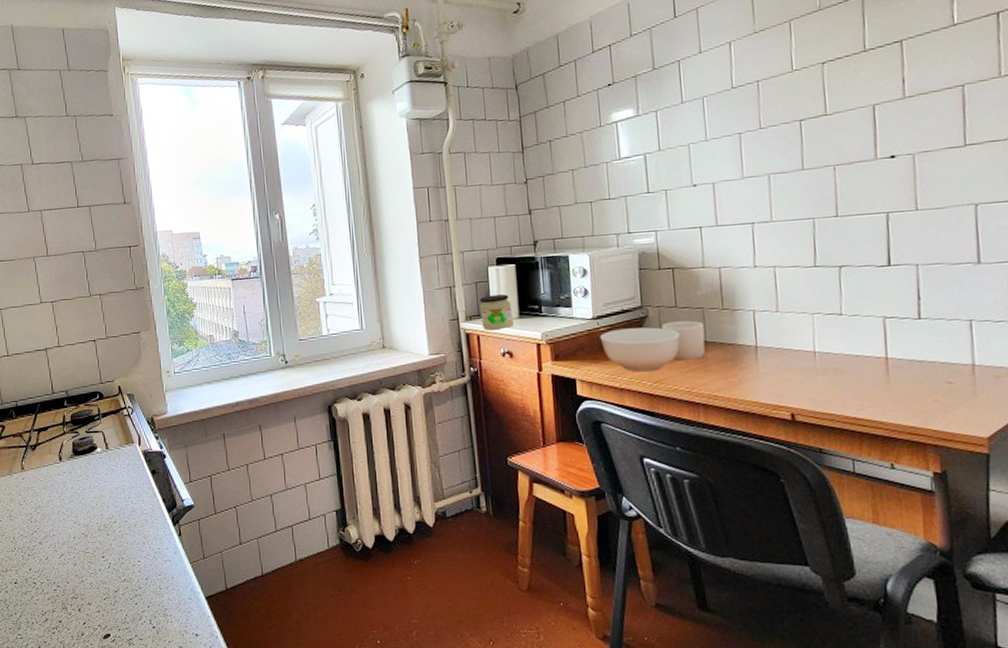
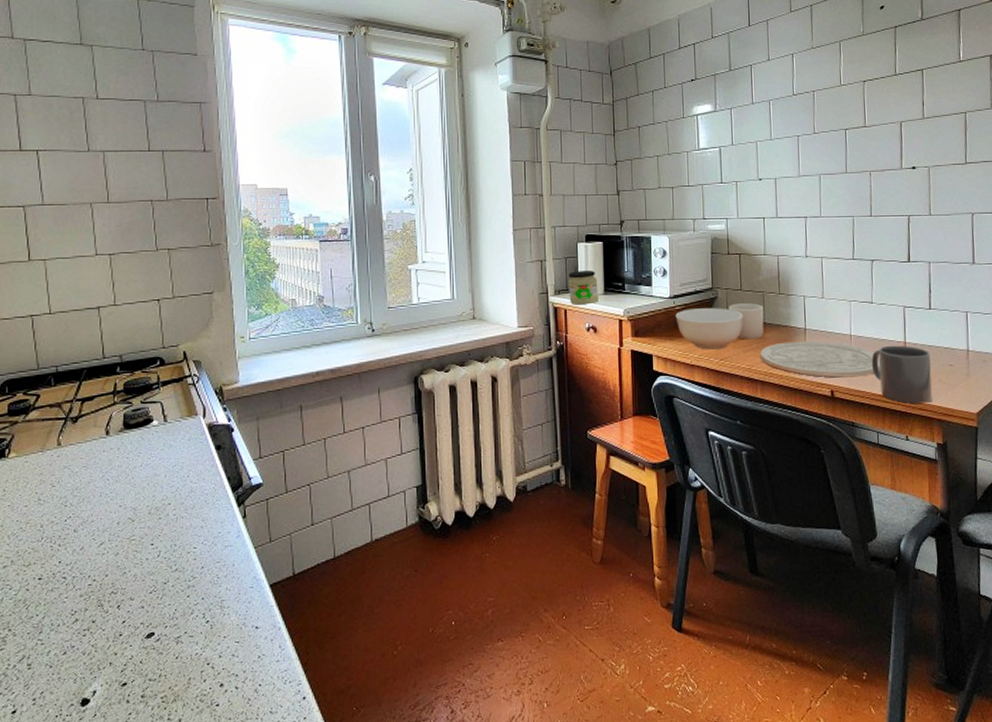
plate: none [702,360,856,400] -> present [760,341,881,378]
mug: none [842,361,925,427] -> present [871,345,932,403]

